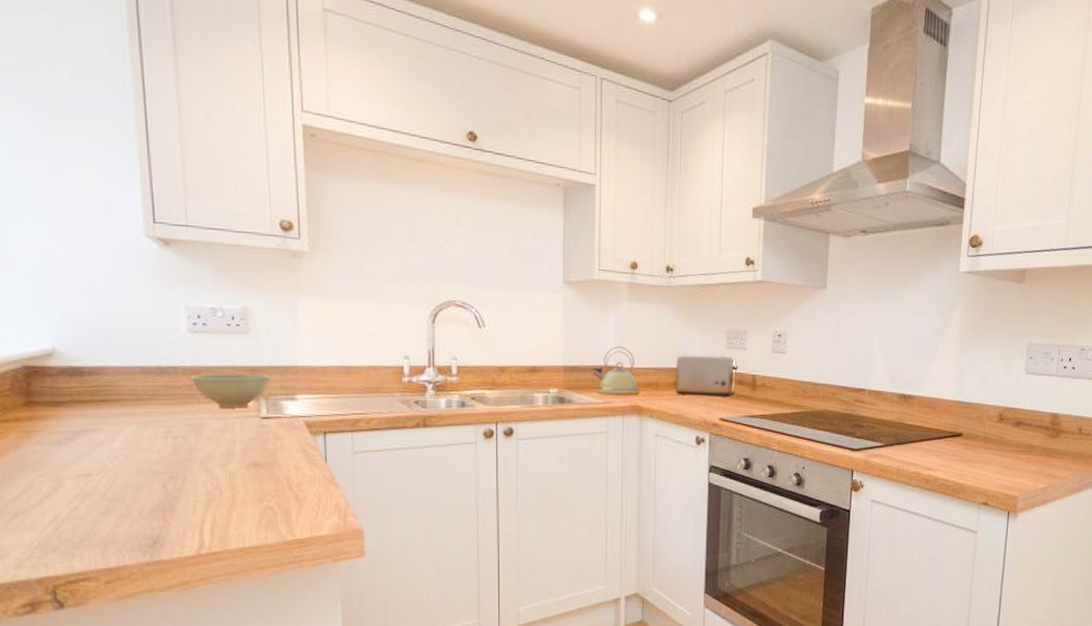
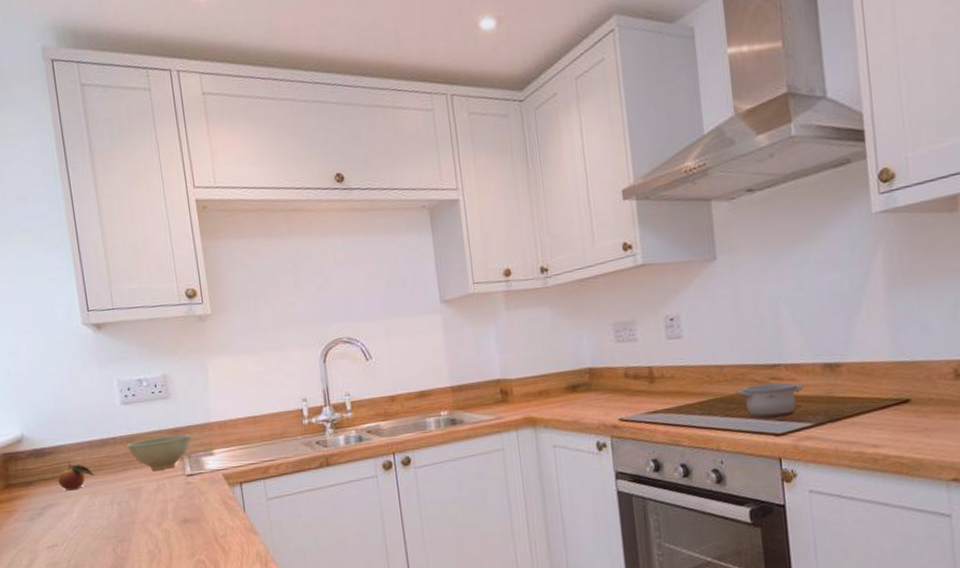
fruit: none [98,385,148,416] -> present [58,461,96,490]
kettle: present [592,346,640,396] -> none [479,358,532,411]
toaster: present [675,355,737,398] -> none [563,352,631,400]
cooking pot: none [825,404,882,435] -> present [736,382,804,419]

